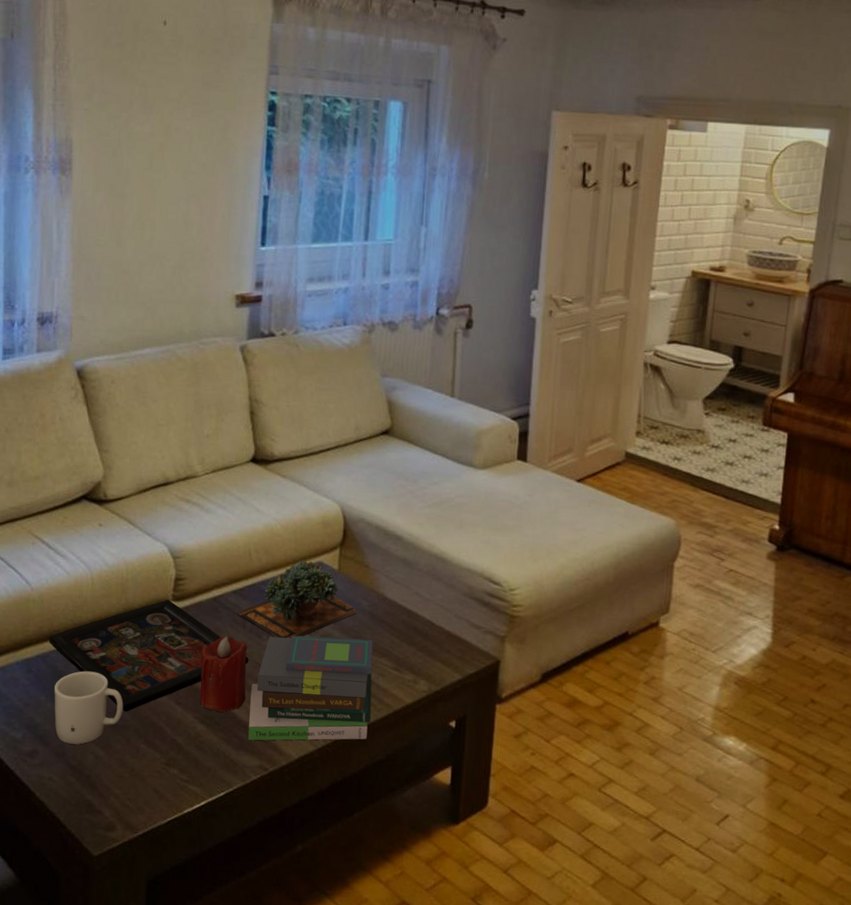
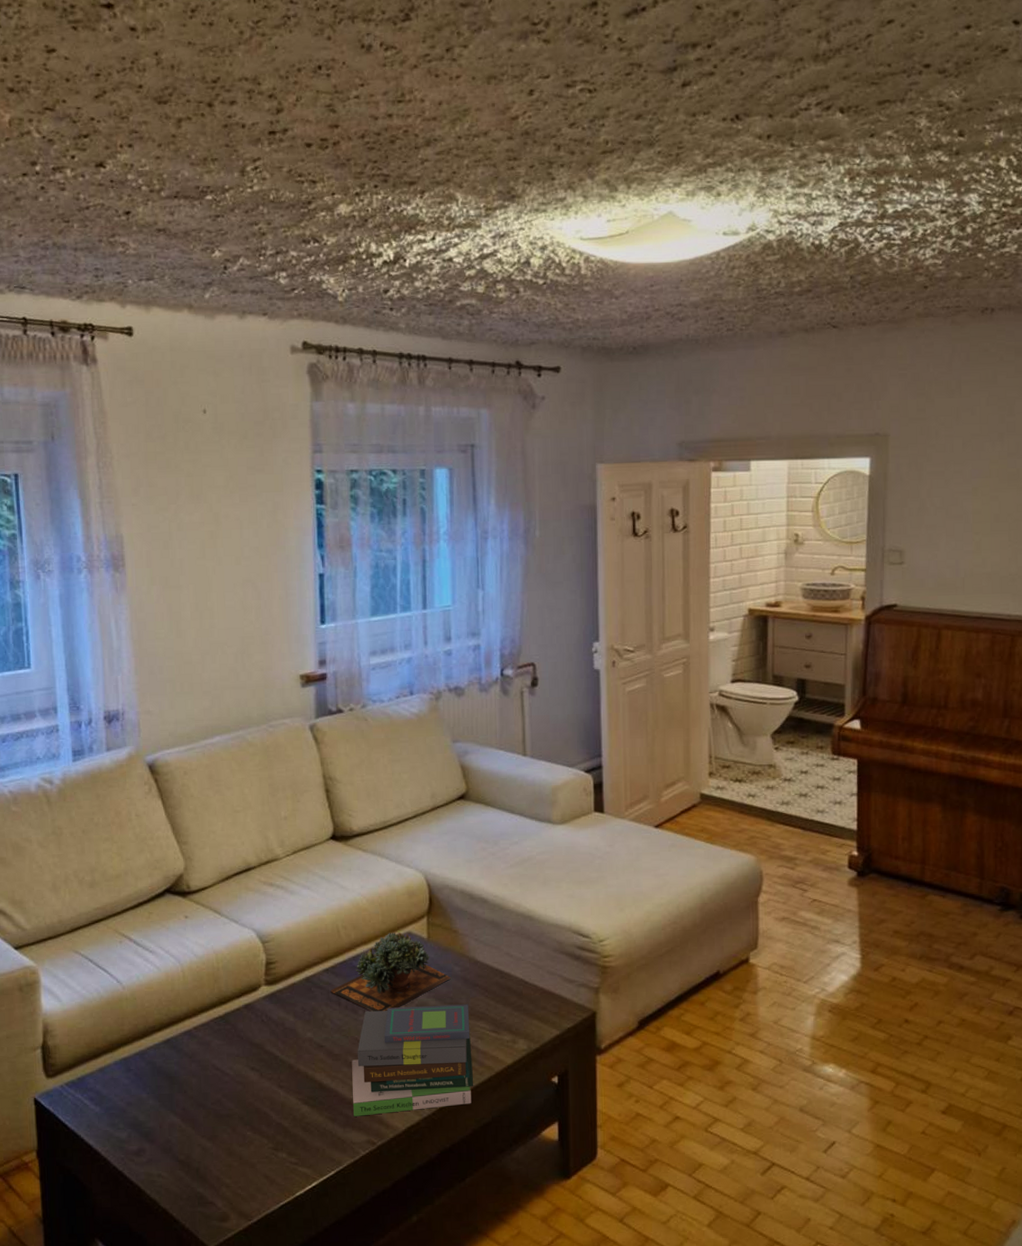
decorative tray: present [48,600,248,711] -> none [144,985,347,1100]
mug: present [53,671,124,745] -> none [154,1064,226,1139]
candle: present [199,636,248,712] -> none [299,1015,347,1091]

